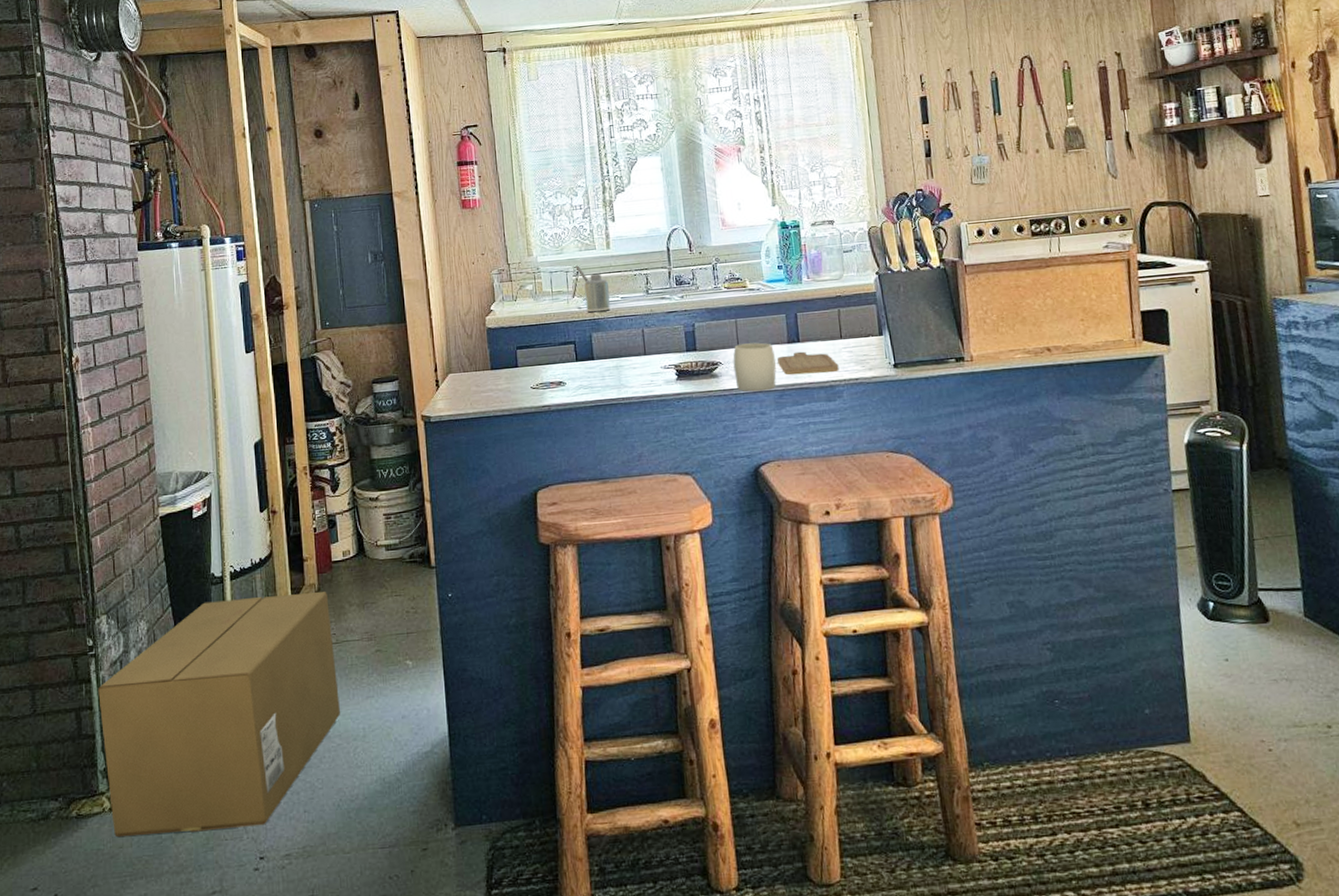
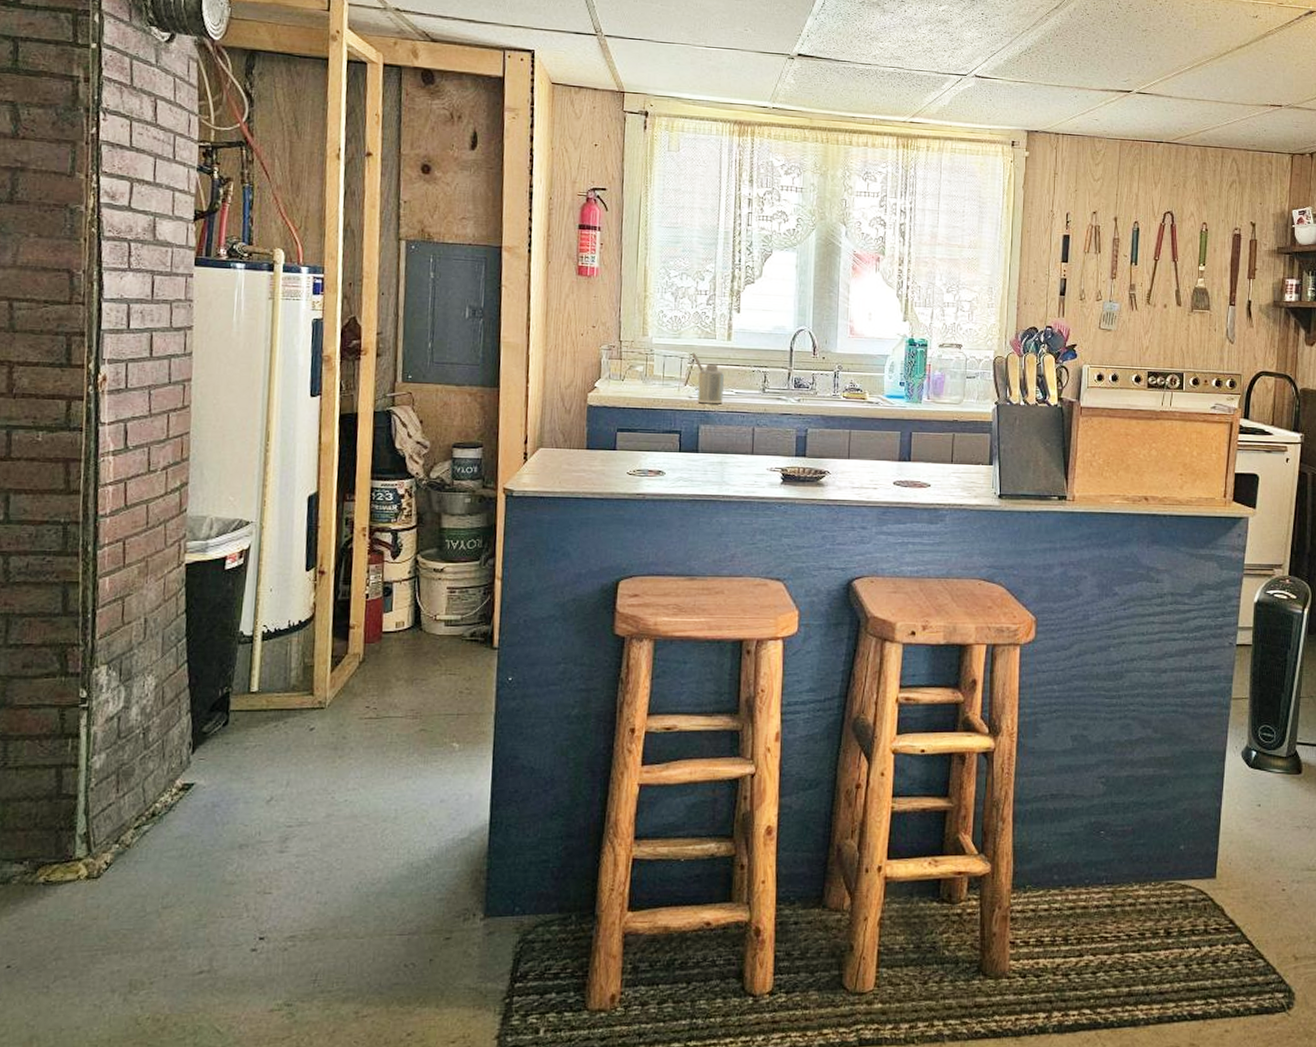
box: present [98,590,340,838] -> none [86,661,373,908]
mug: present [733,342,777,392] -> none [840,456,885,506]
chopping board: present [777,351,839,375] -> none [886,470,946,495]

